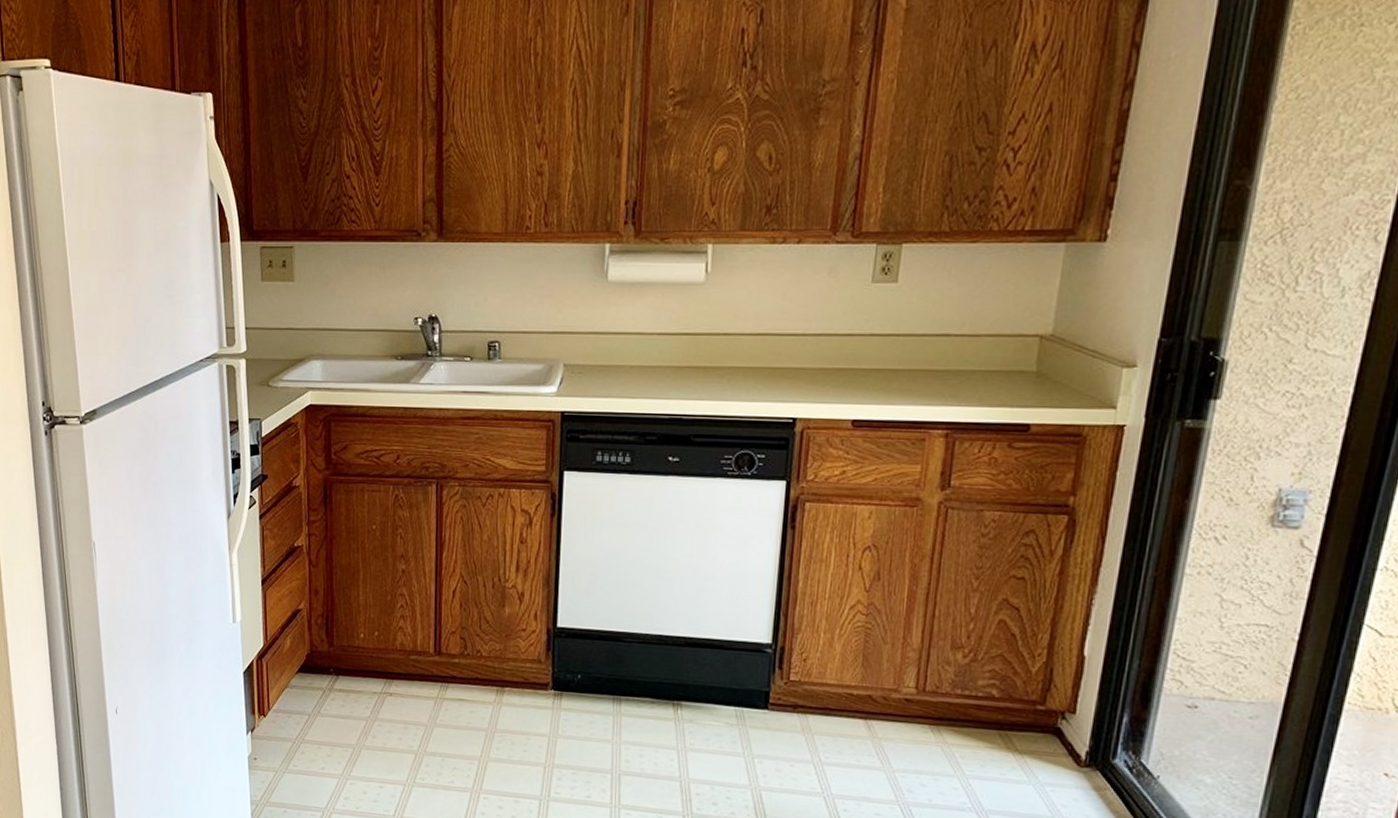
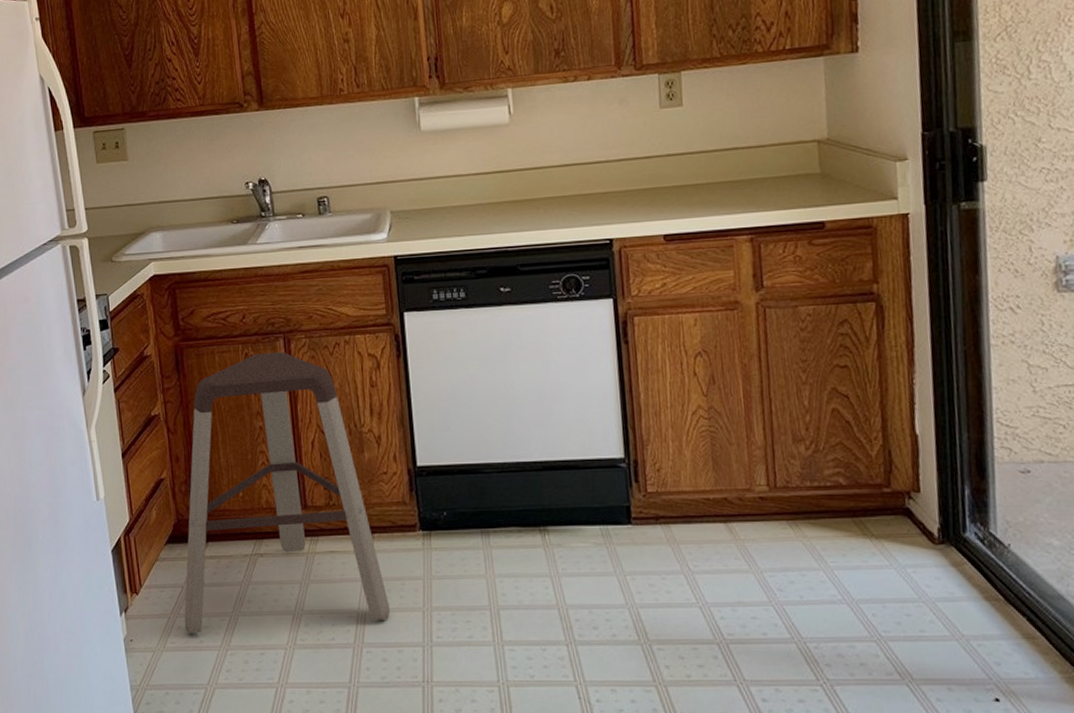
step stool: none [308,496,512,771] -> present [184,351,391,634]

